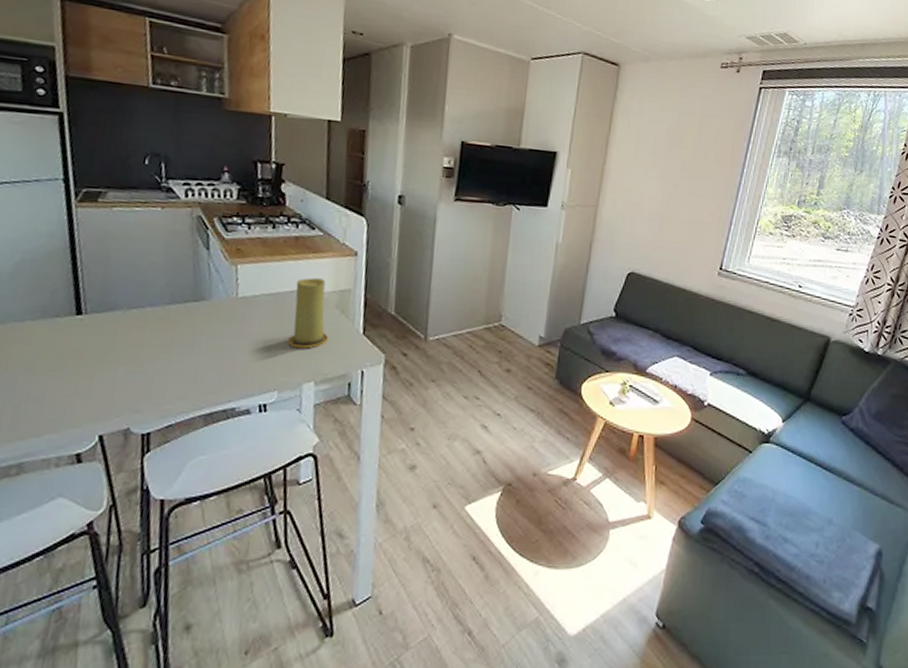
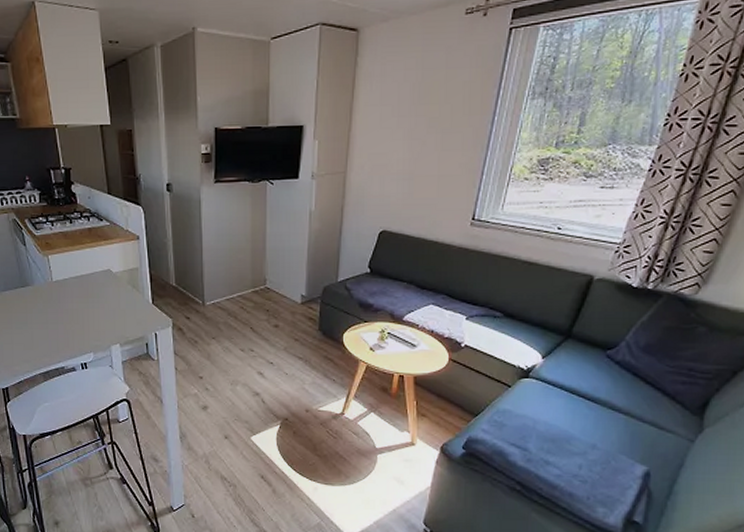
candle: present [287,277,329,349] -> none [94,261,126,318]

